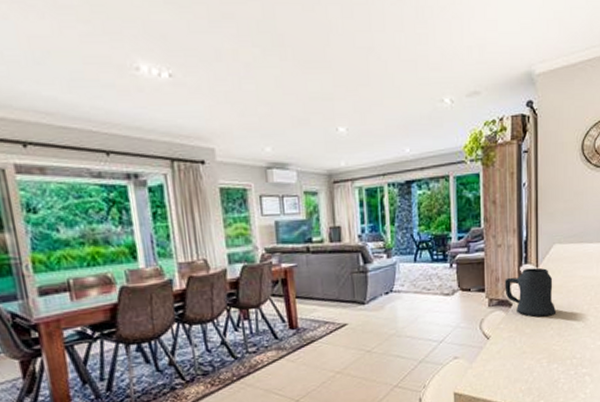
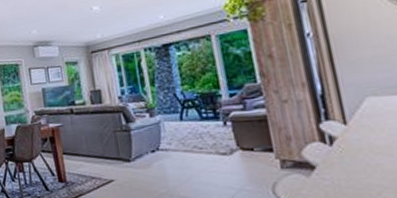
mug: present [505,267,557,317] -> none [299,124,388,184]

